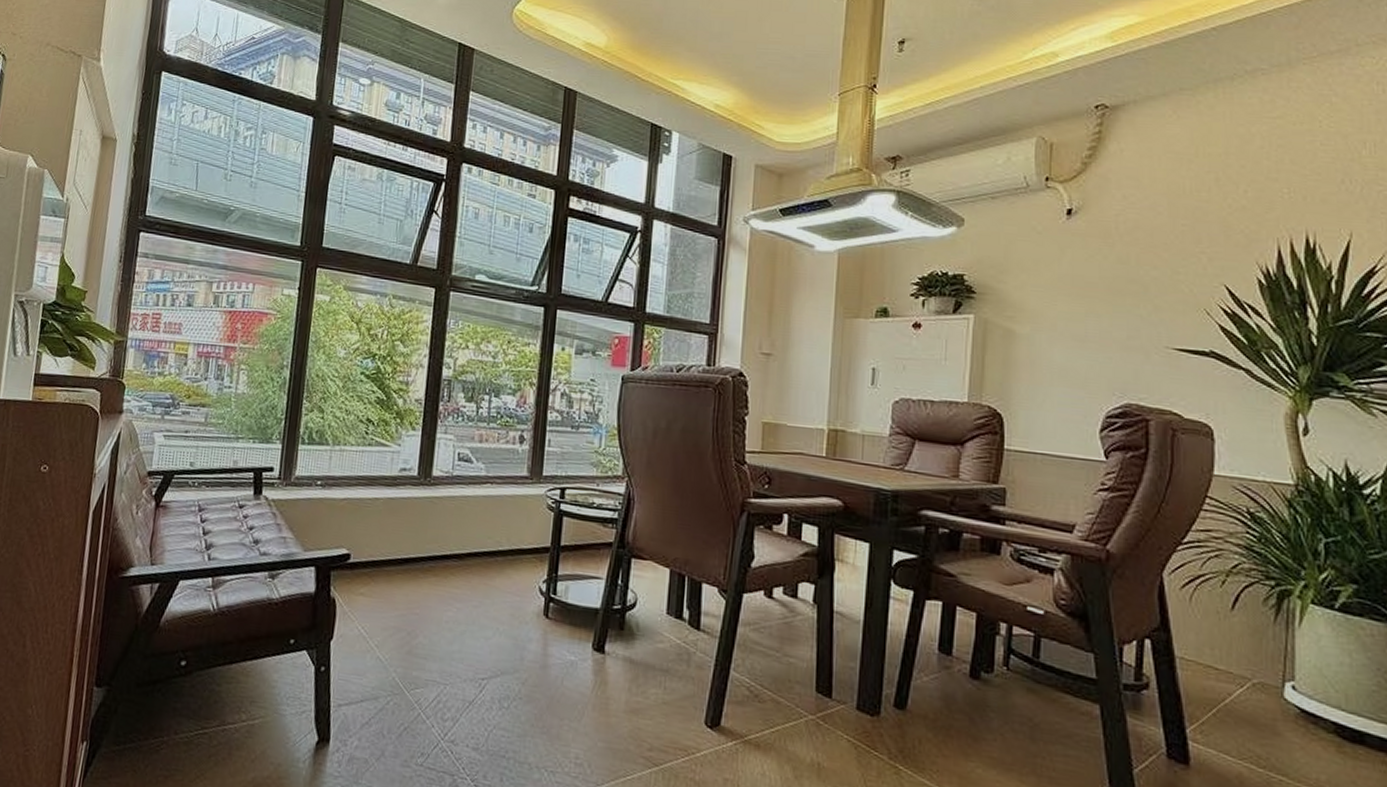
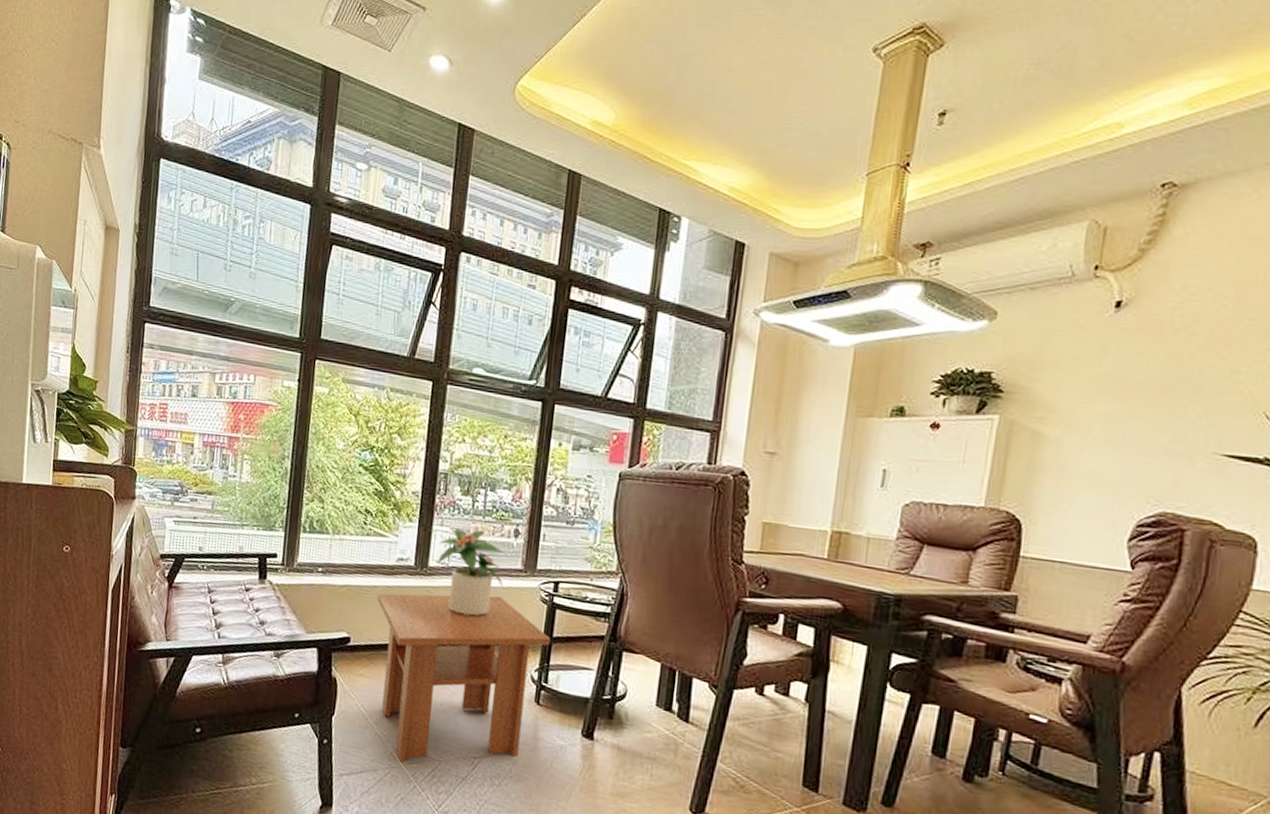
coffee table: none [378,505,558,688] -> present [377,593,551,763]
potted plant: none [441,435,510,527] -> present [437,528,504,616]

